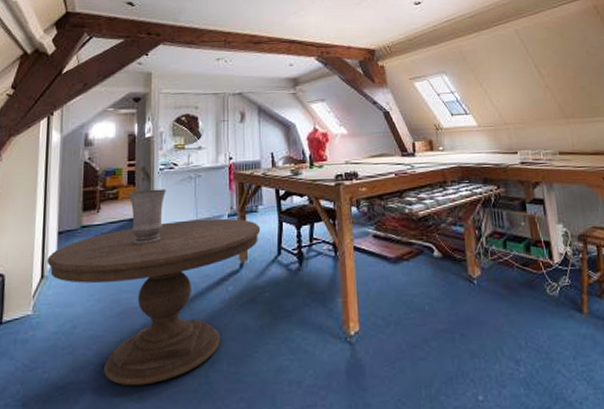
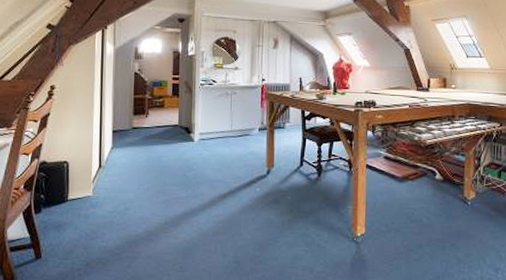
dining table: present [47,218,261,386] -> none [103,130,287,259]
vase: present [127,189,166,245] -> none [172,101,206,148]

